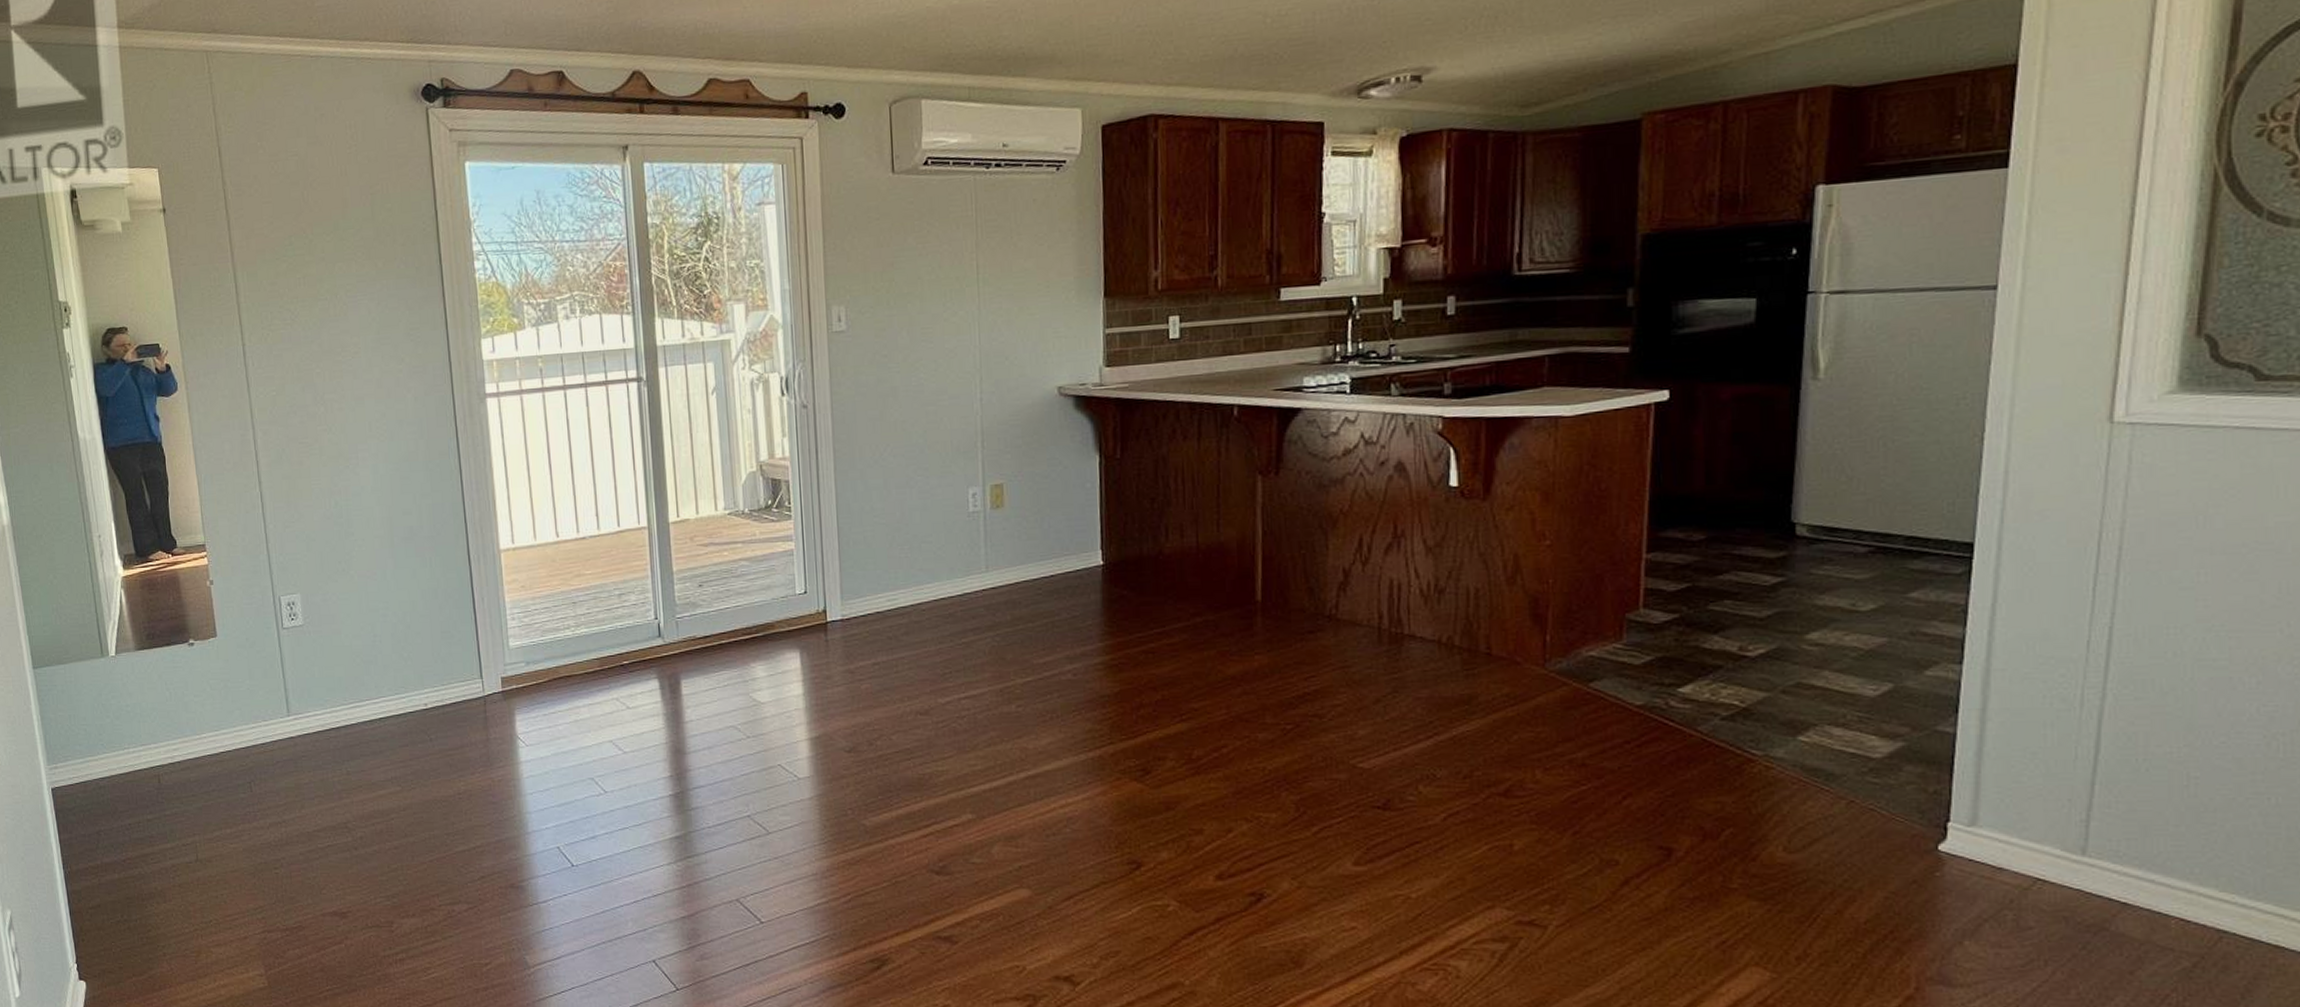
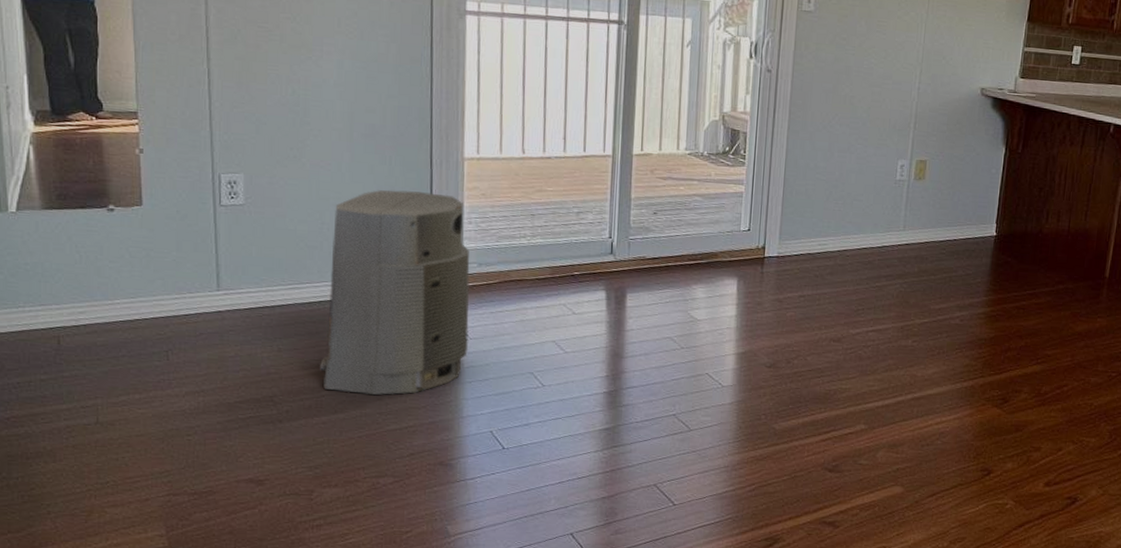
air purifier: none [385,591,526,815] -> present [320,190,470,396]

